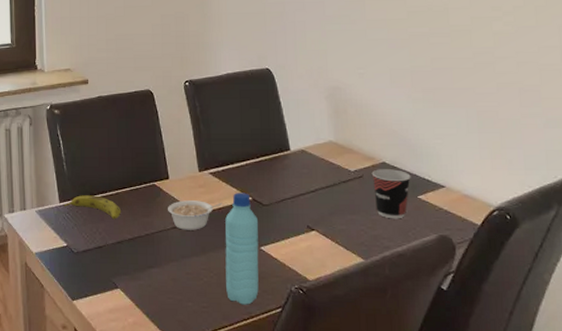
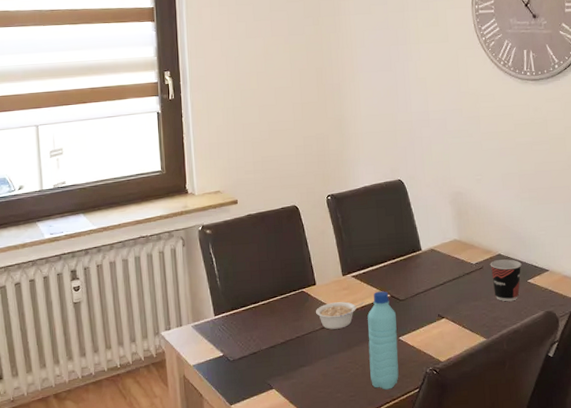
fruit: present [64,195,122,220] -> none [219,306,274,327]

